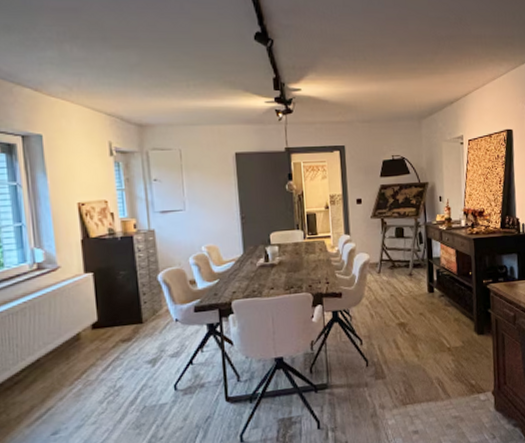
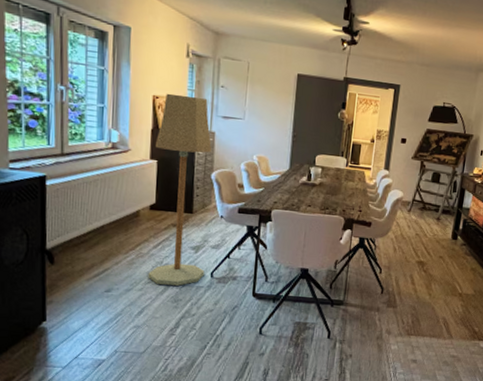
floor lamp: none [88,196,167,412] -> present [148,93,212,286]

